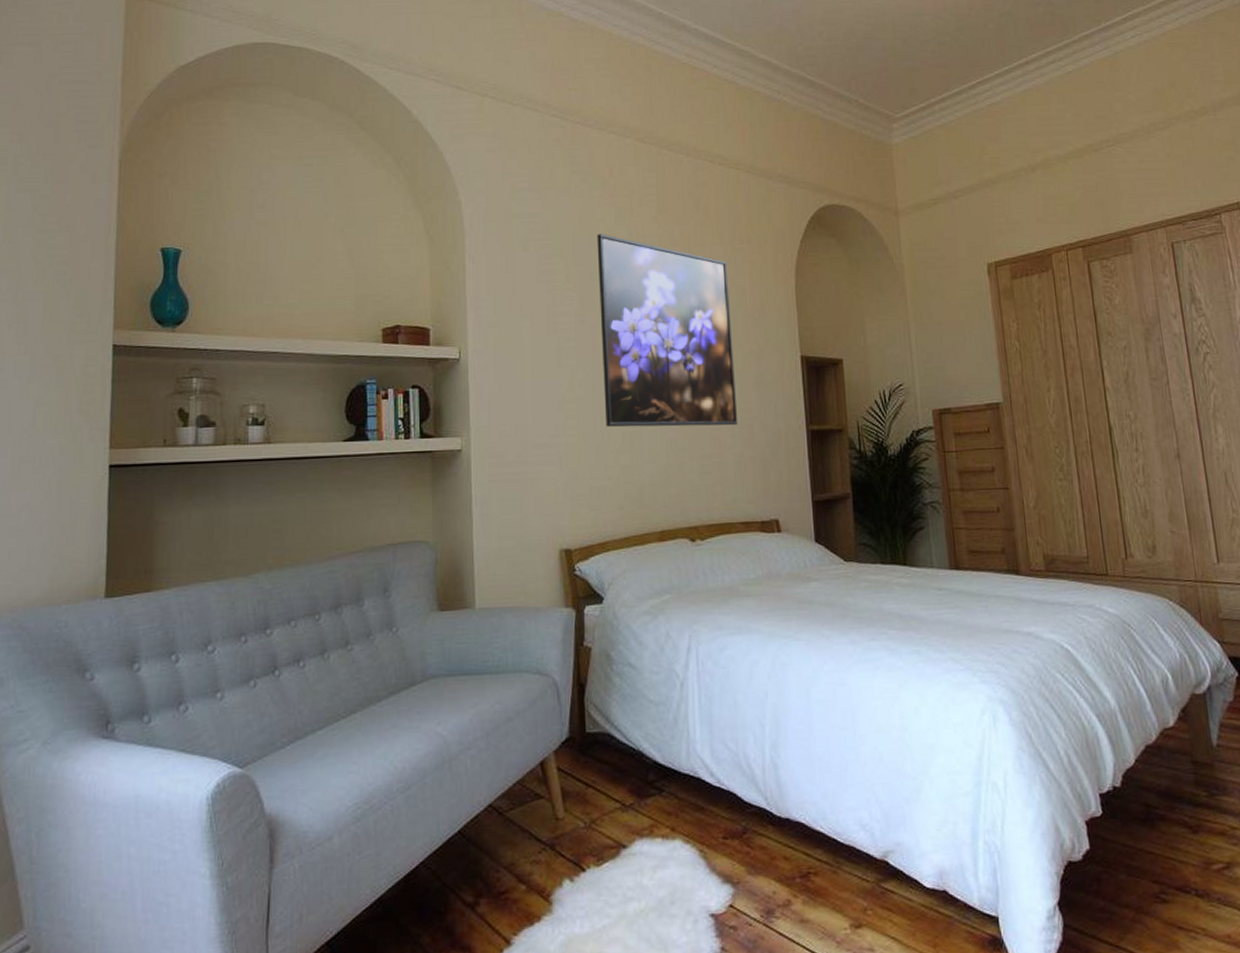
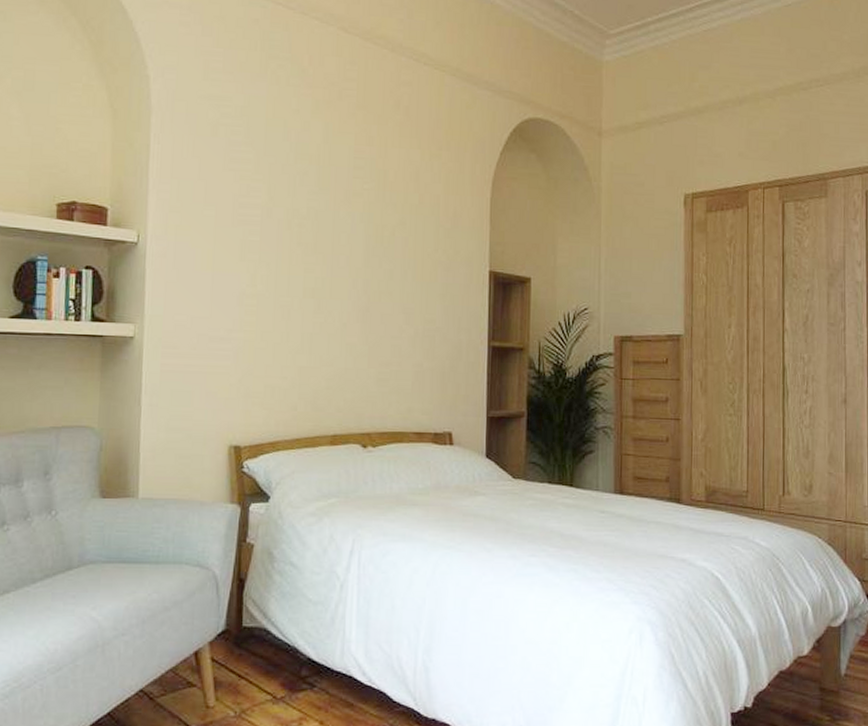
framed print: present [596,234,738,428] -> none [285,125,424,336]

